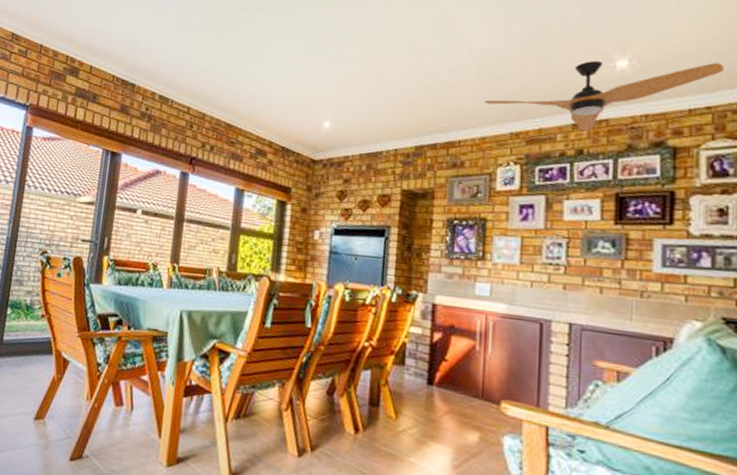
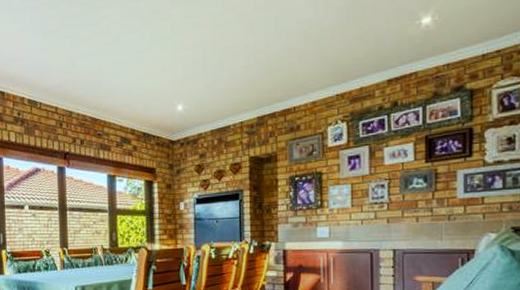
electric fan: present [485,61,725,132] -> none [313,10,511,86]

